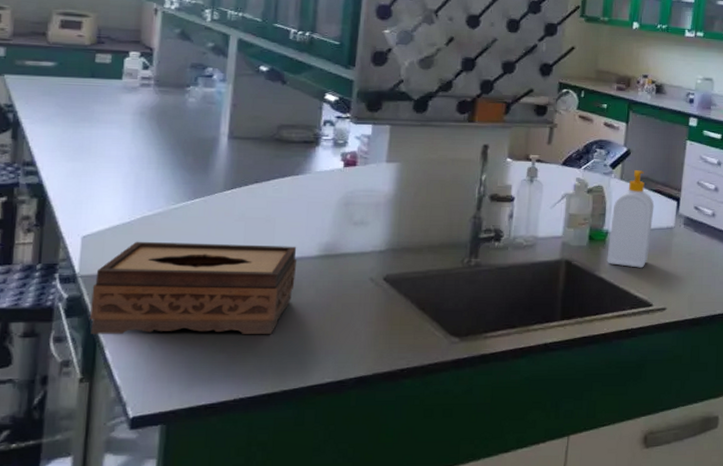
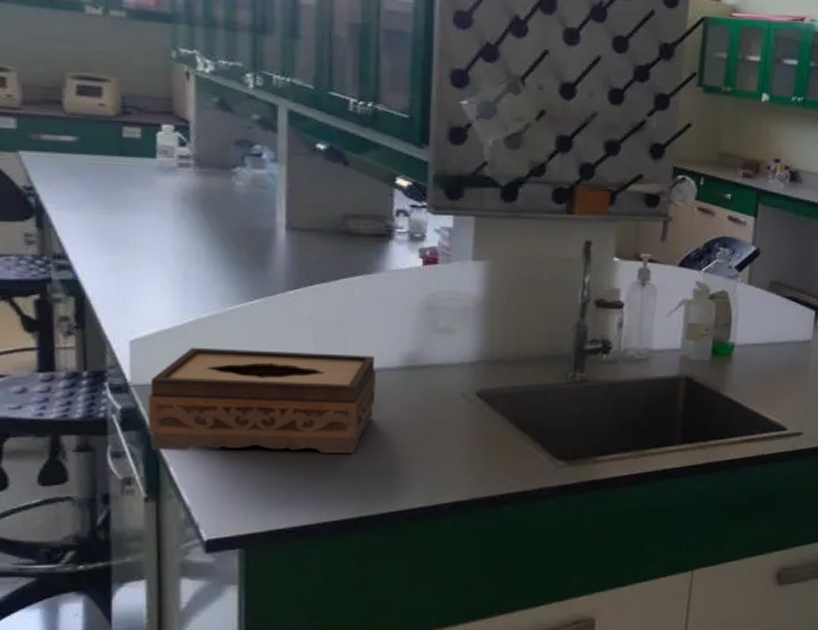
soap bottle: present [607,170,655,268] -> none [733,273,789,387]

